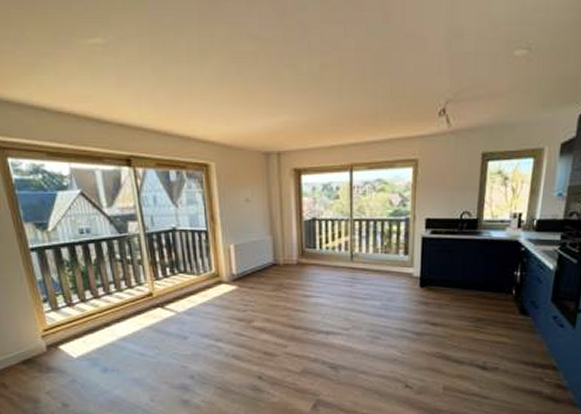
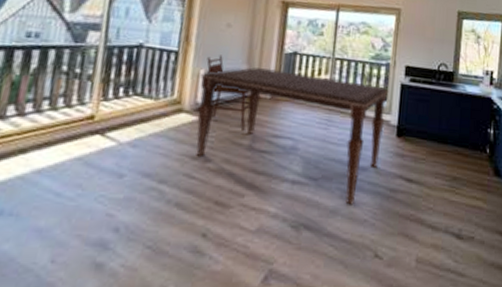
dining table: none [230,236,410,348] -> present [196,67,389,205]
dining chair: none [234,229,279,294] -> present [206,54,250,130]

